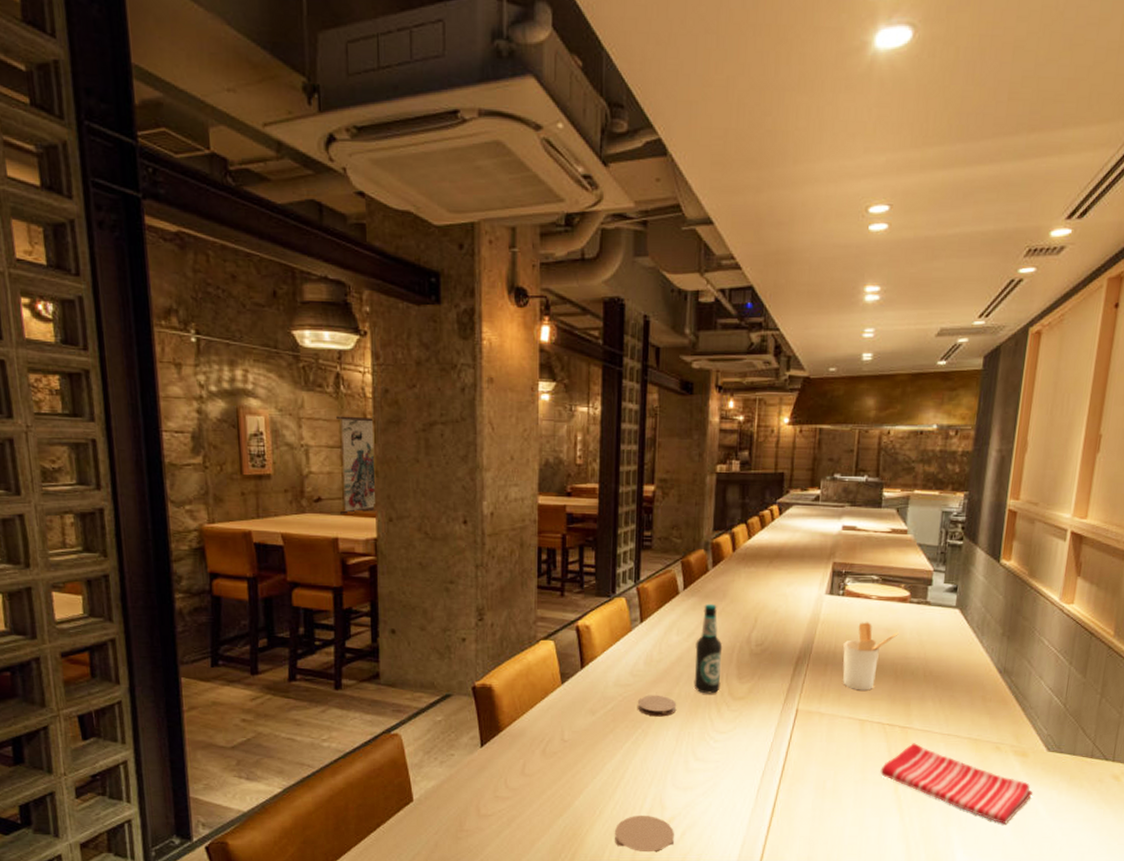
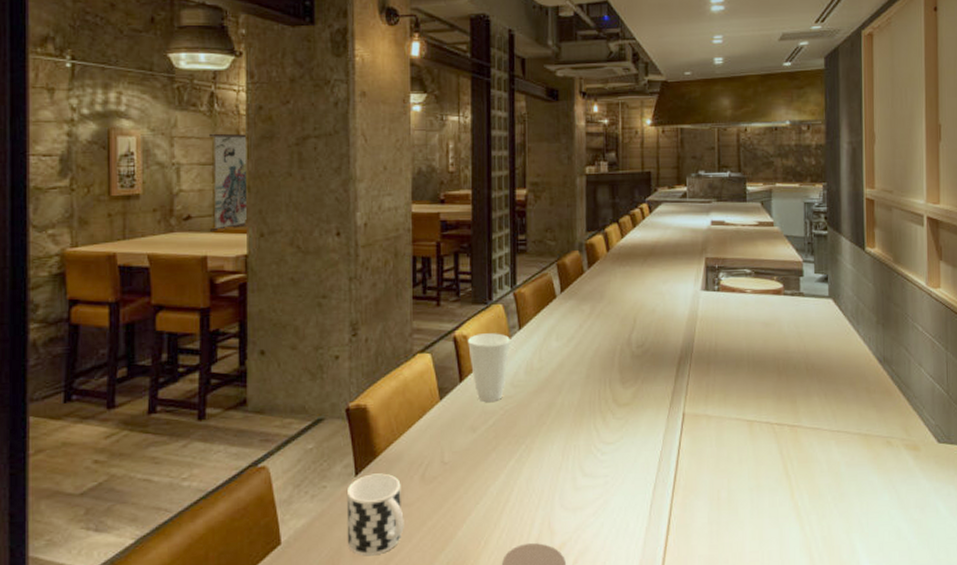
cup: none [472,746,526,816] -> present [346,473,404,556]
cup: none [590,625,631,688] -> present [468,333,510,402]
coaster: present [638,695,677,717] -> none [521,406,561,430]
bottle: present [693,603,723,694] -> none [576,305,604,402]
utensil holder: present [843,622,899,691] -> none [724,317,777,389]
dish towel: present [880,743,1034,825] -> none [774,442,931,527]

